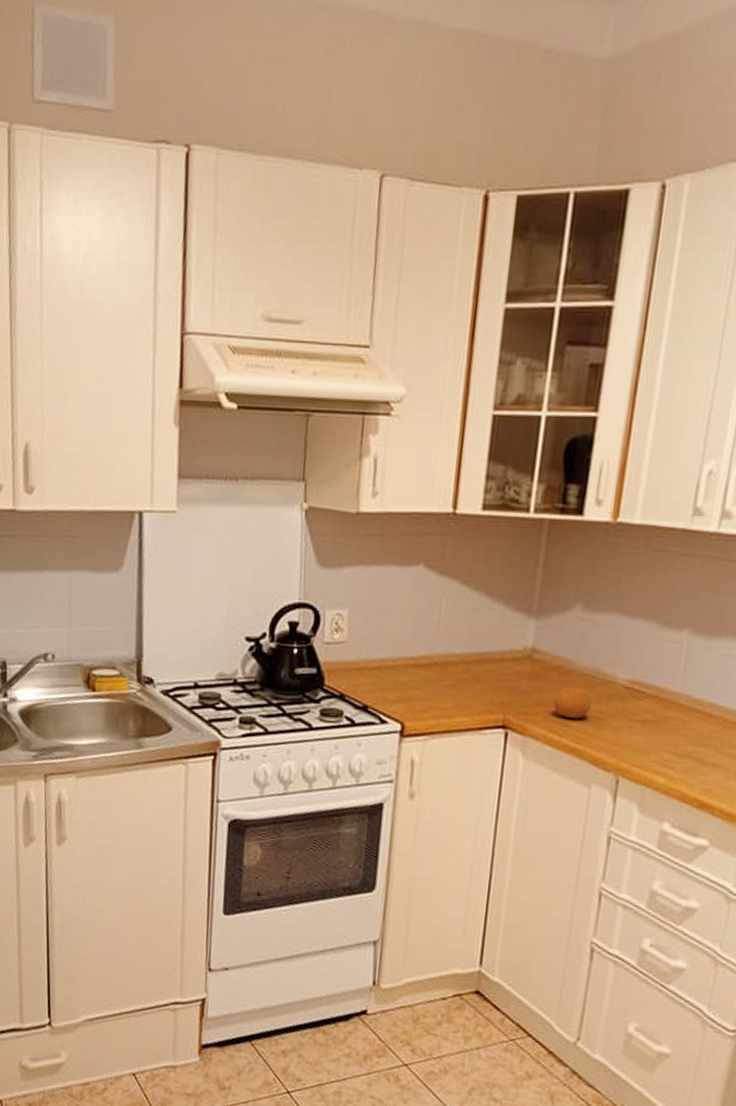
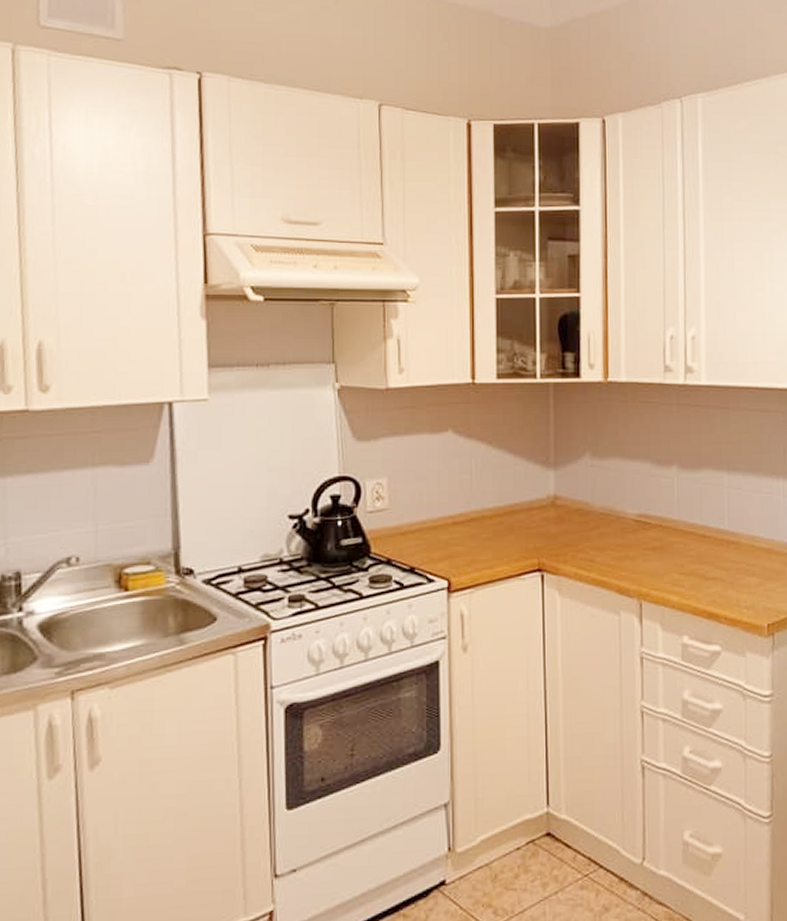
fruit: present [552,686,593,719] -> none [577,525,611,554]

